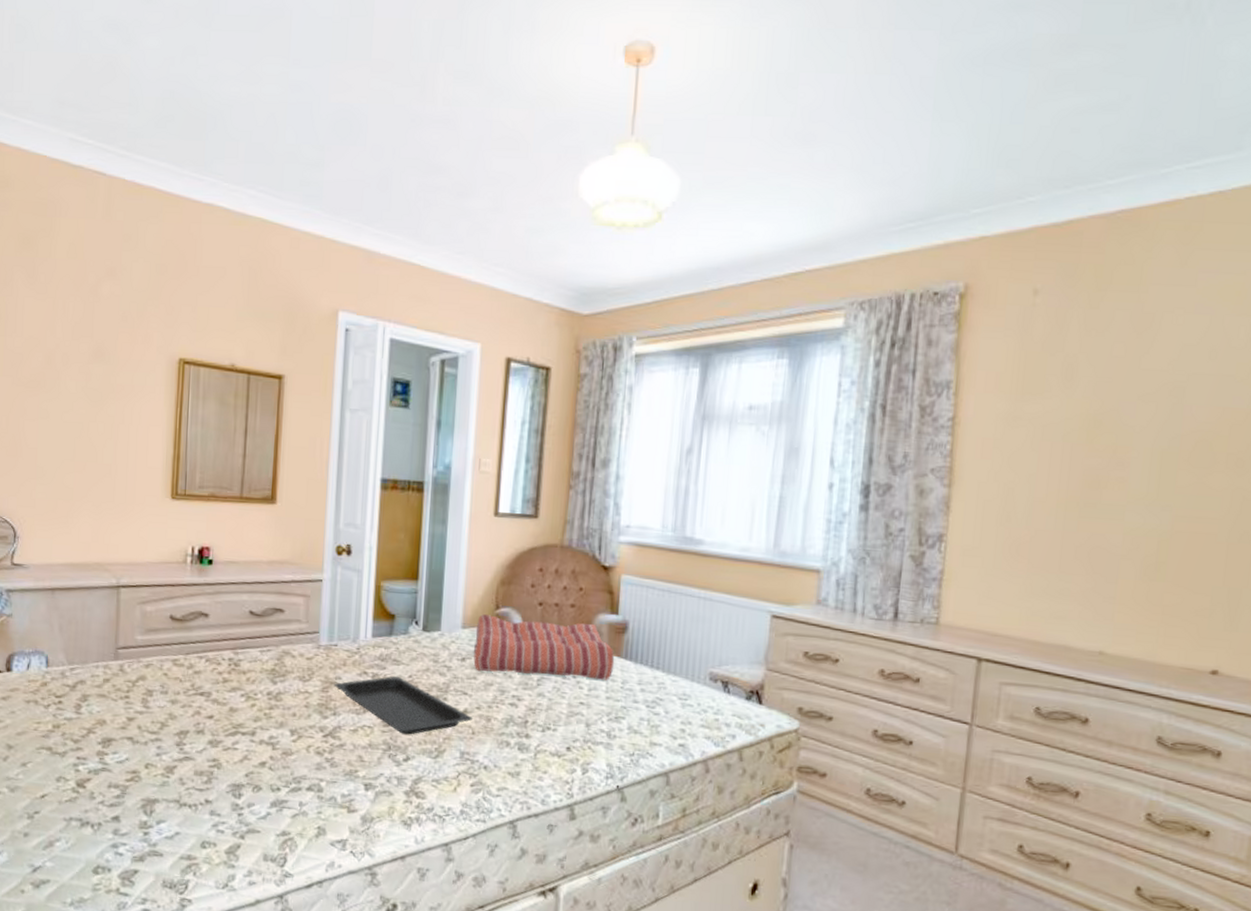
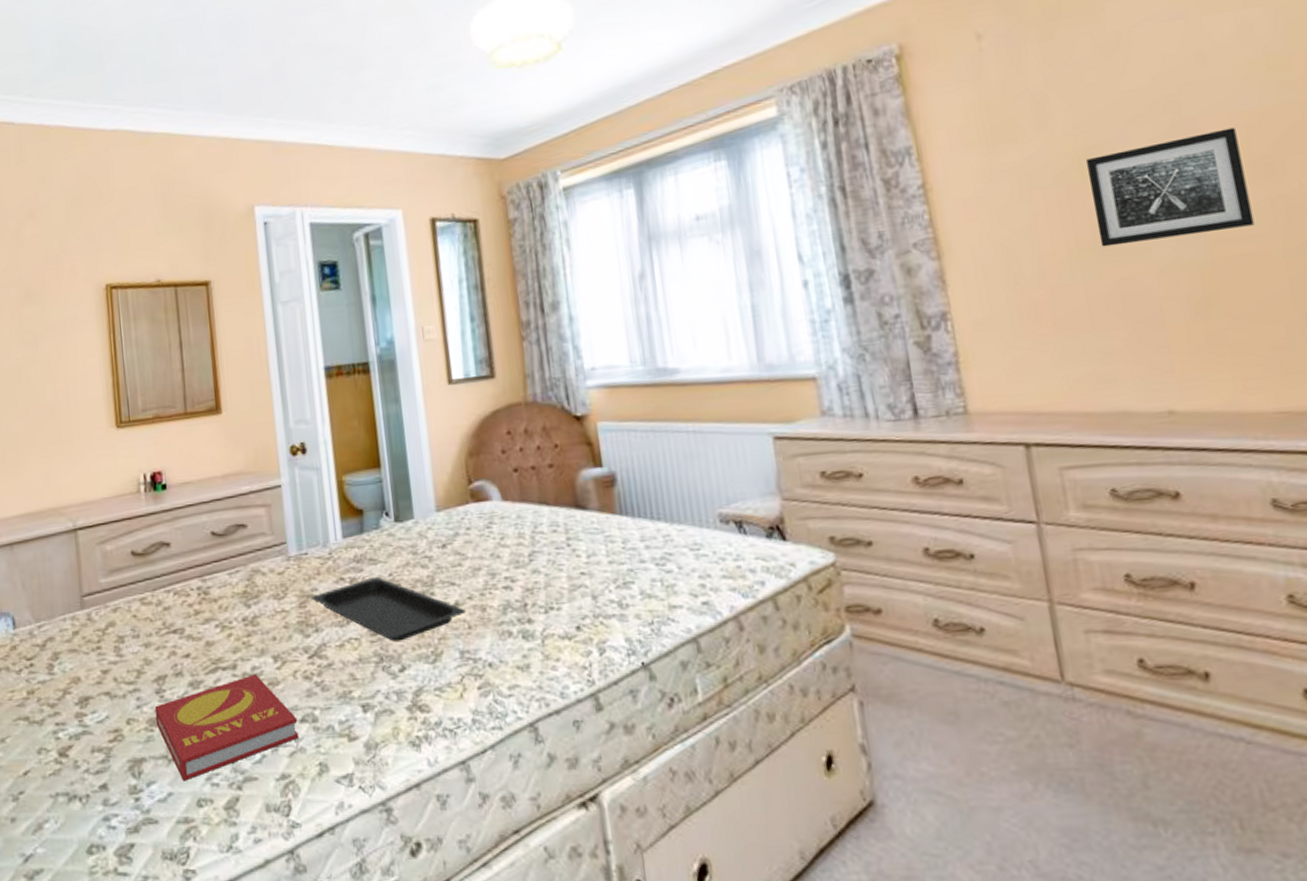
book: none [172,742,305,824] -> present [154,674,299,781]
seat cushion: present [473,614,615,680] -> none [451,481,610,557]
wall art: none [1085,420,1223,509] -> present [1086,127,1255,247]

